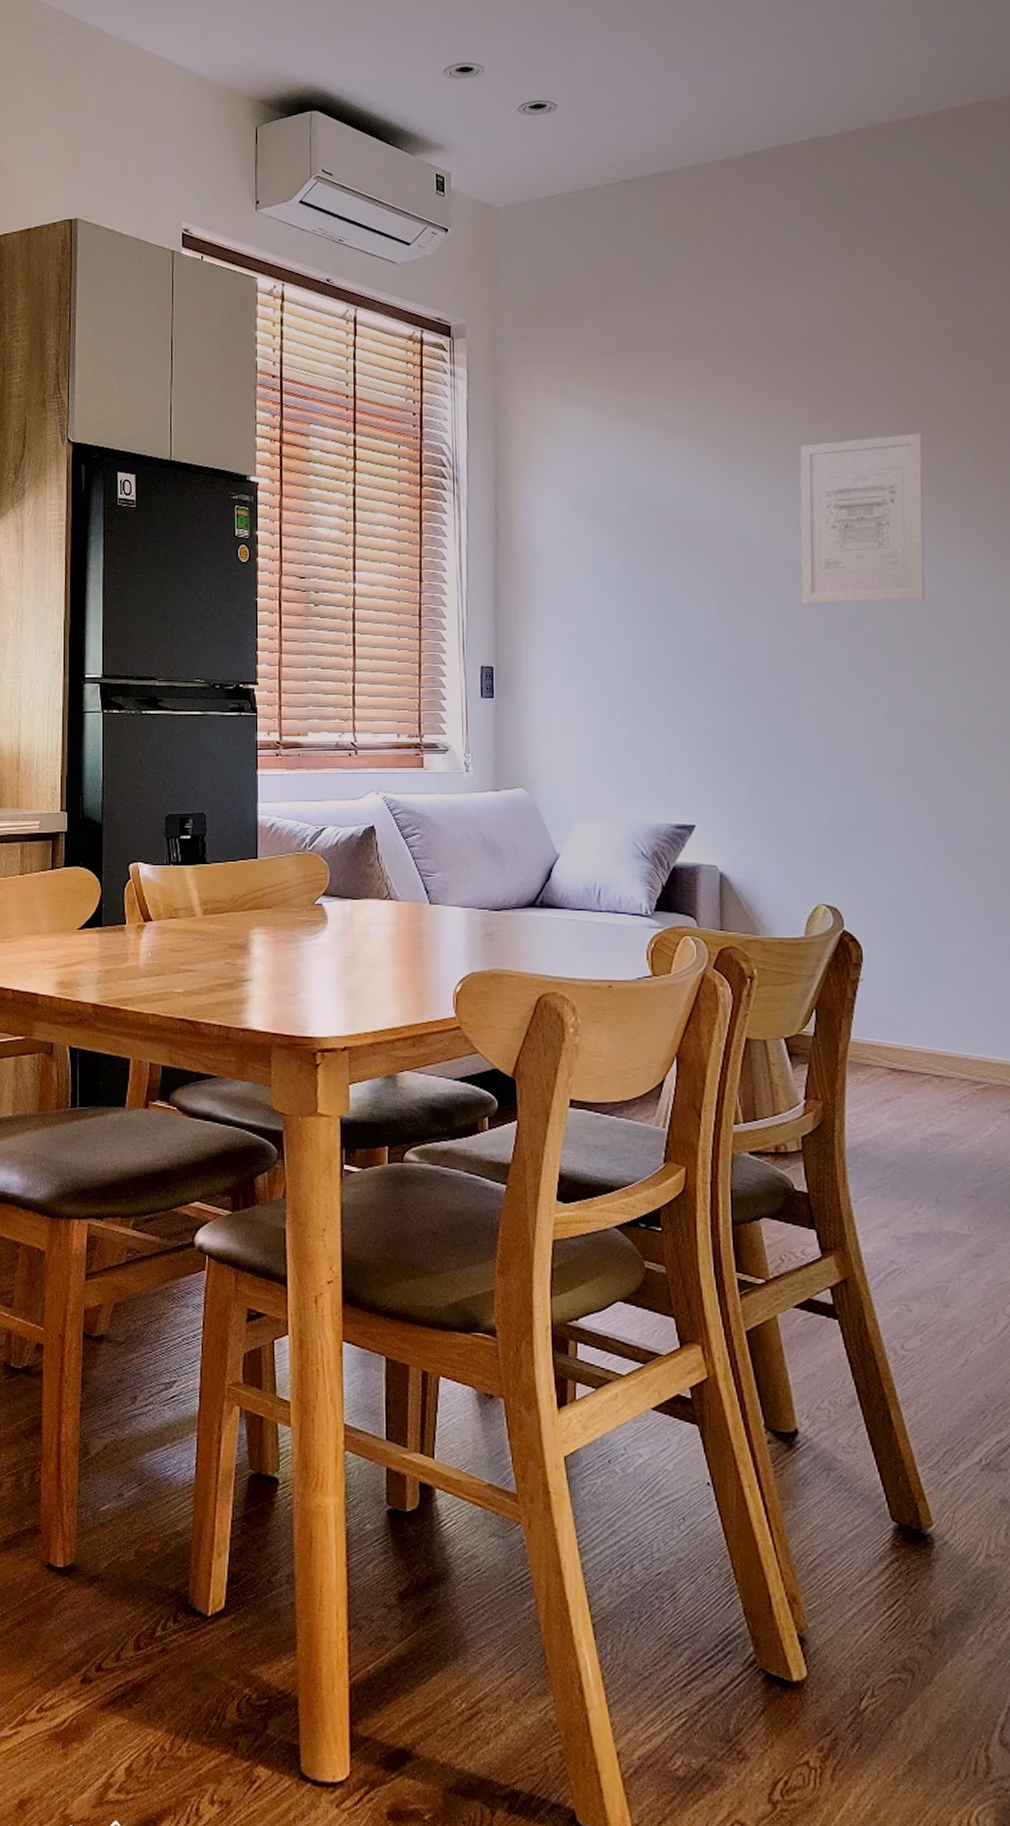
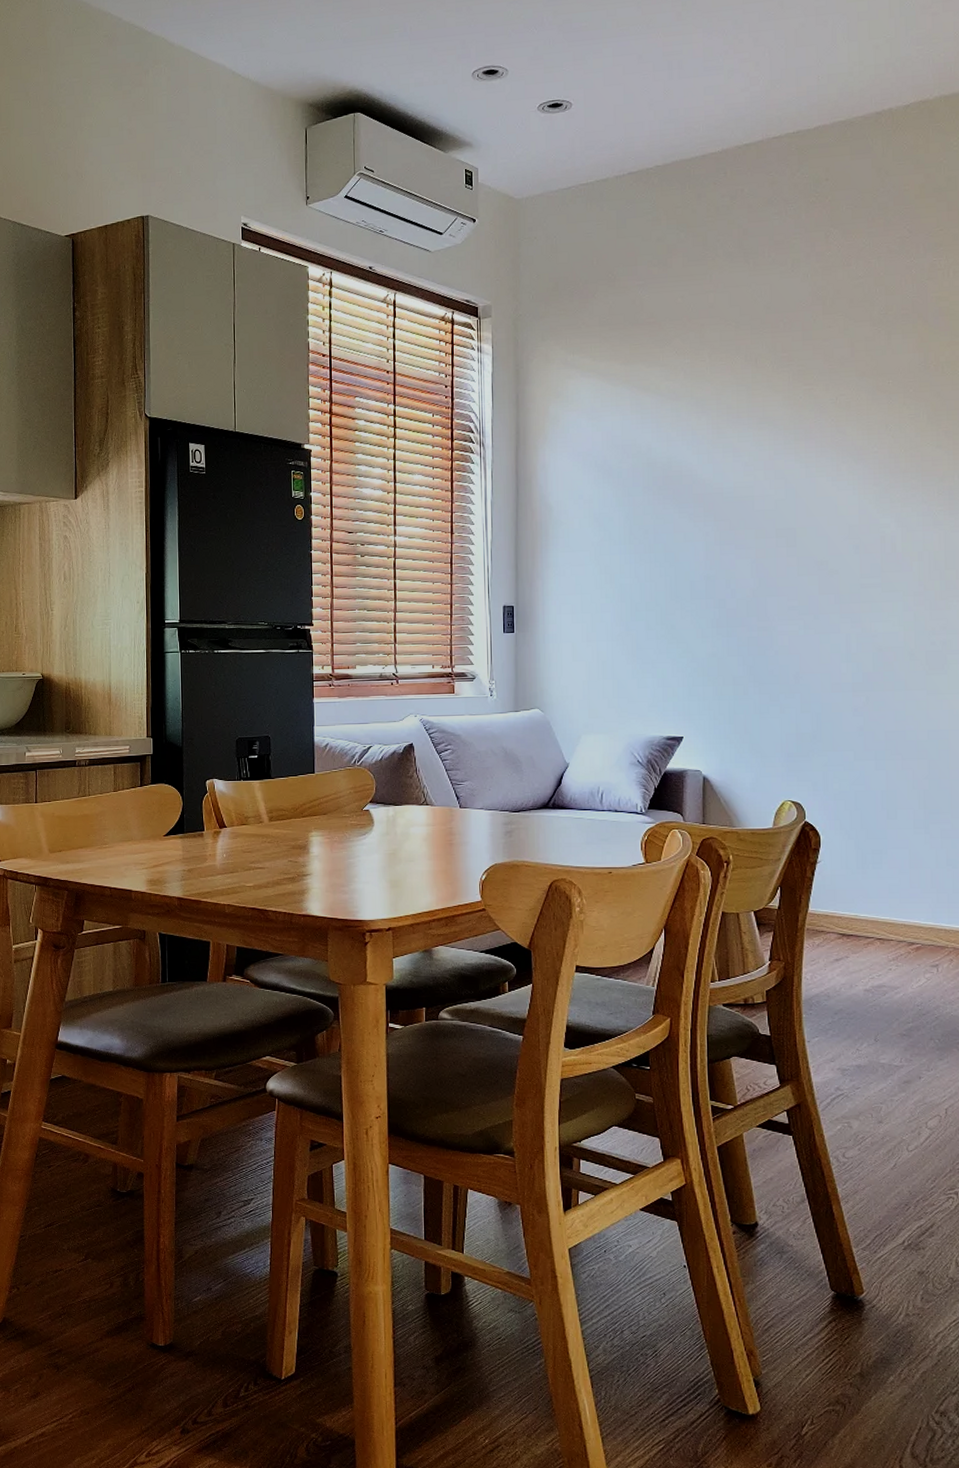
wall art: present [800,433,925,604] -> none [777,395,885,547]

